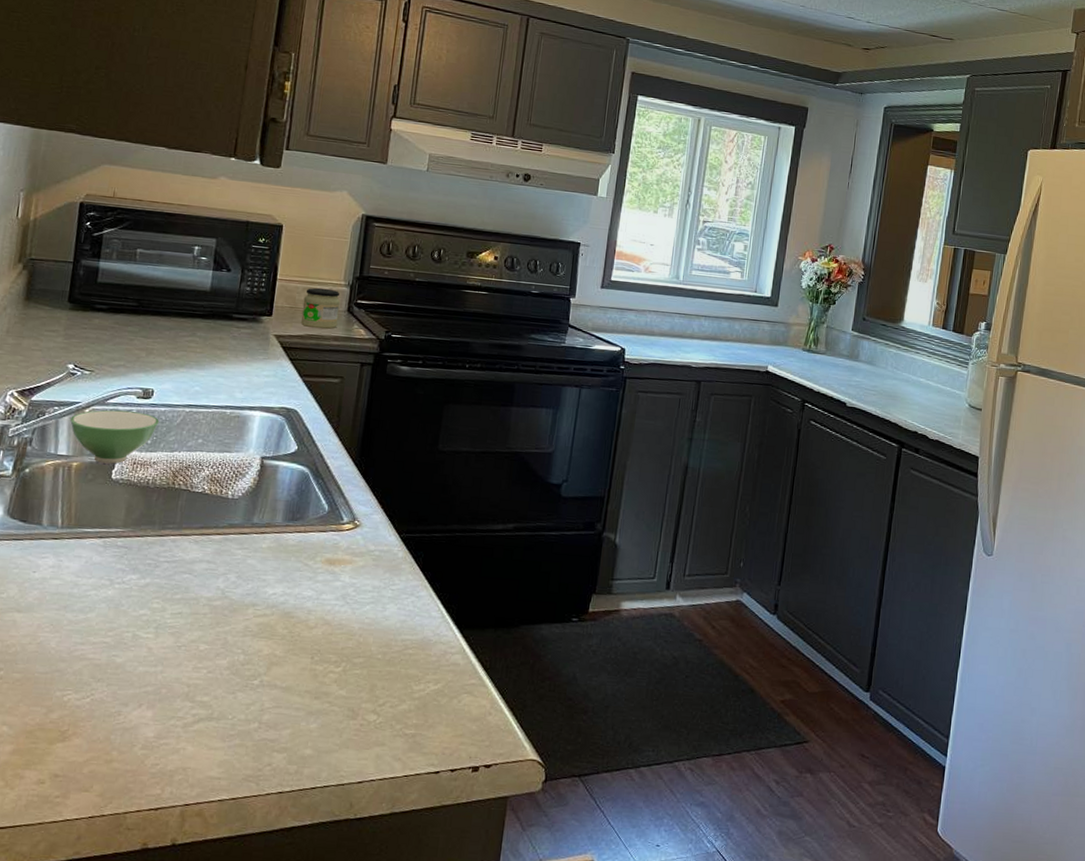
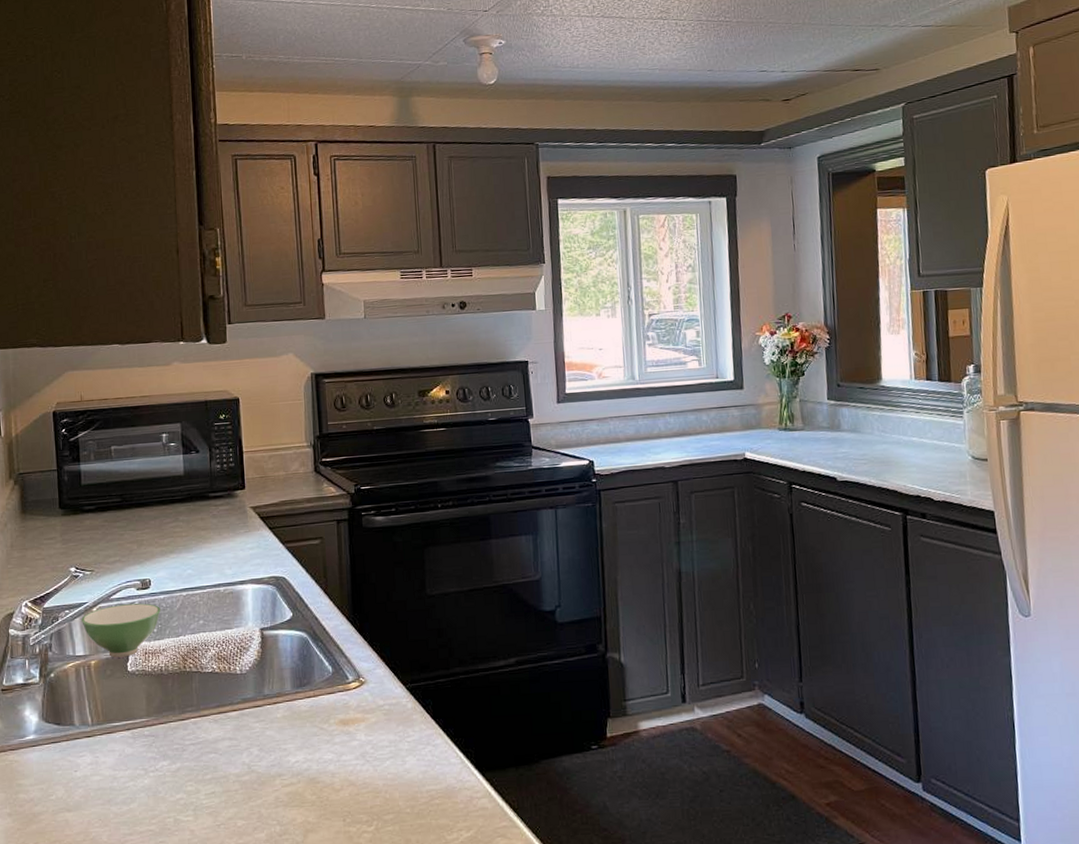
jar: present [300,288,341,329] -> none [271,452,308,494]

